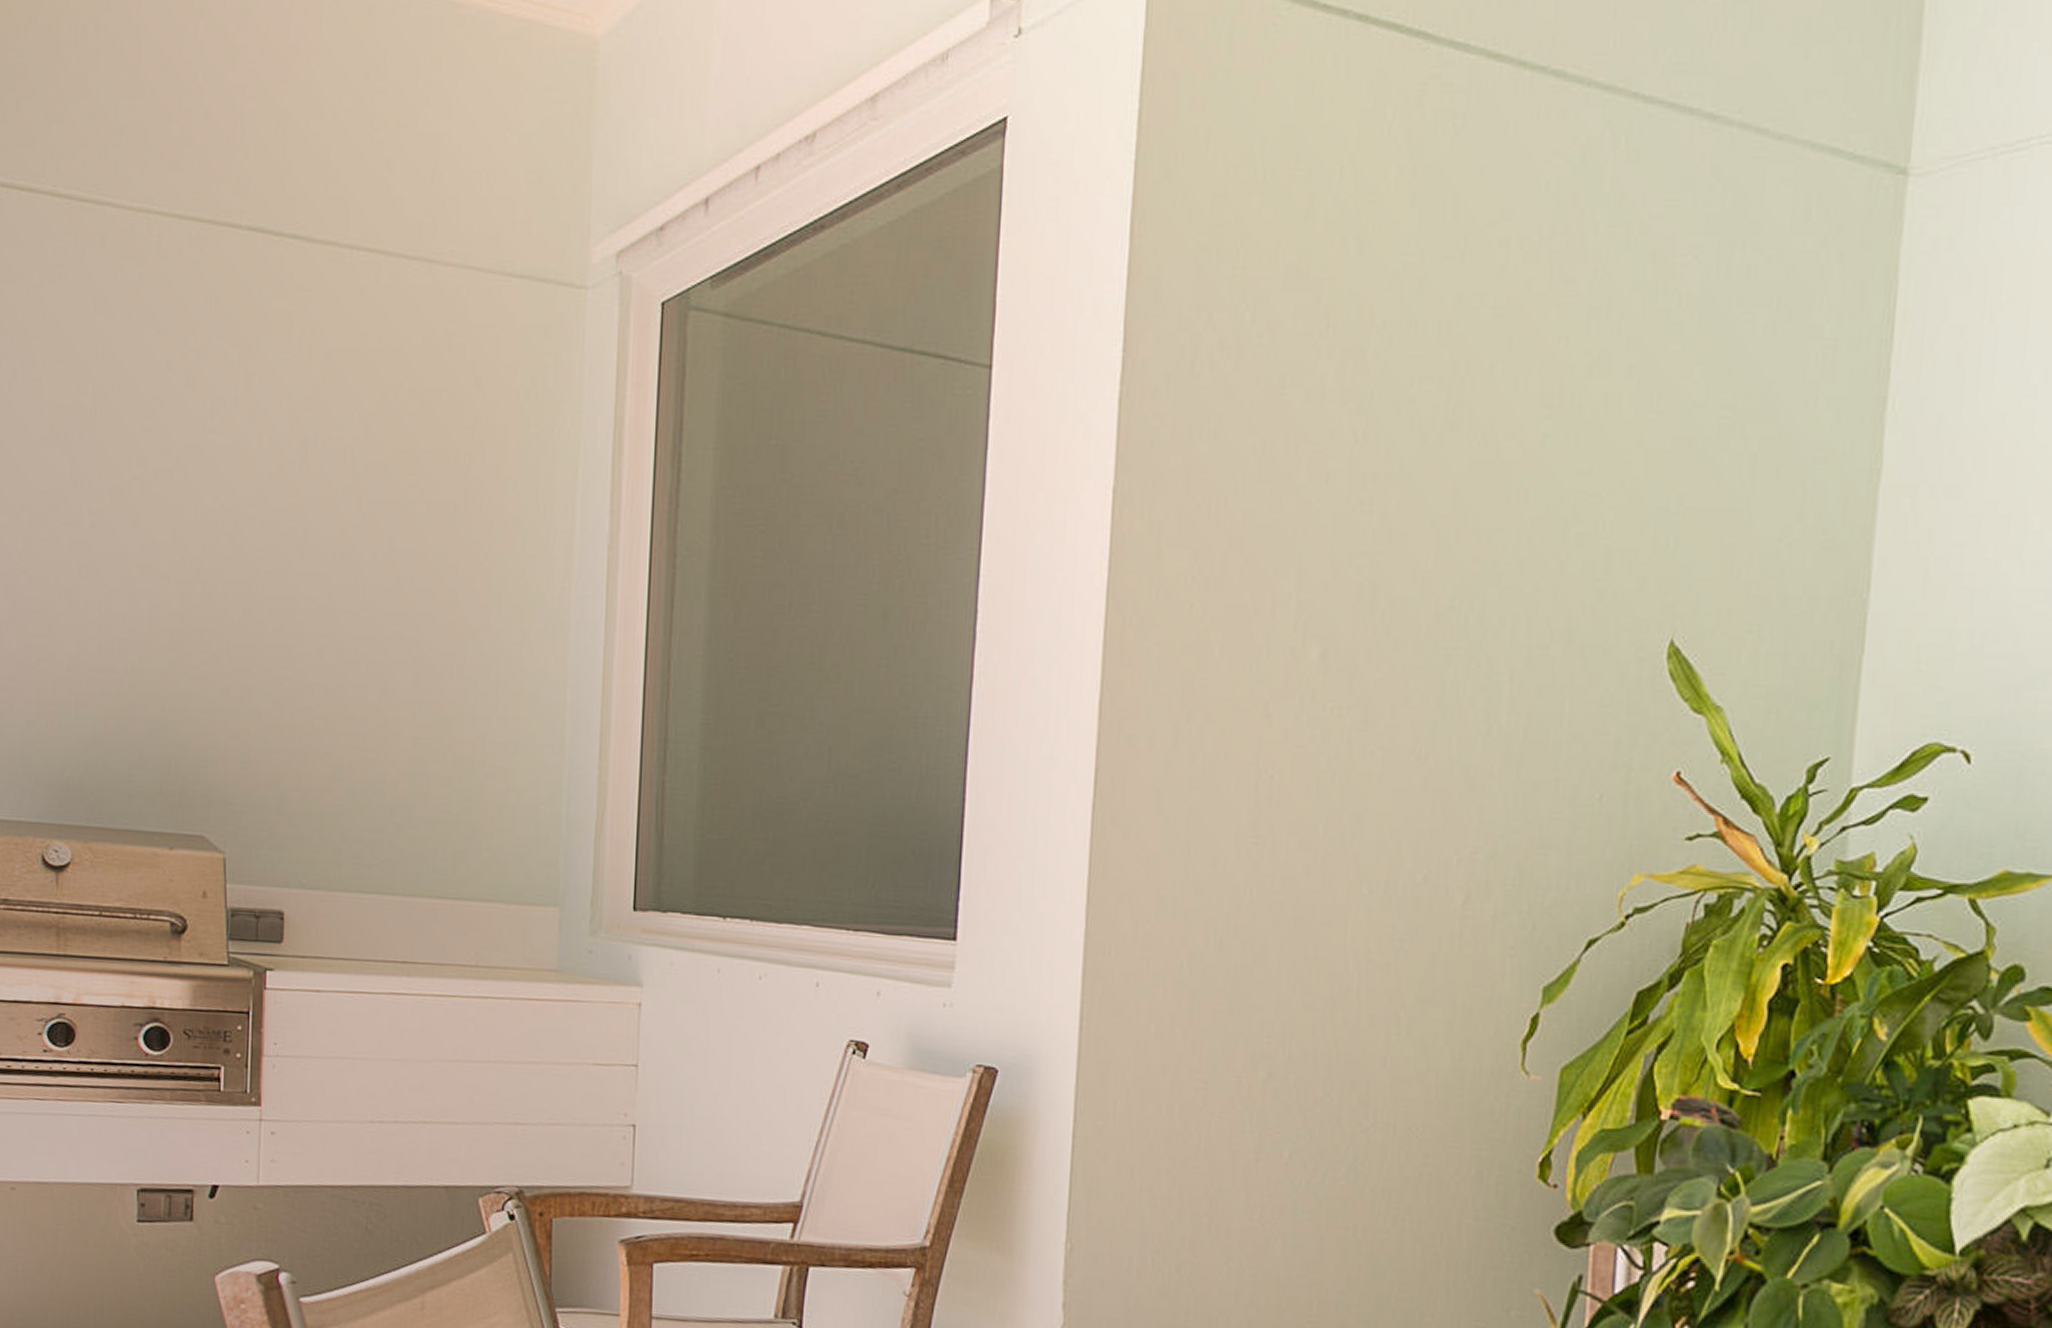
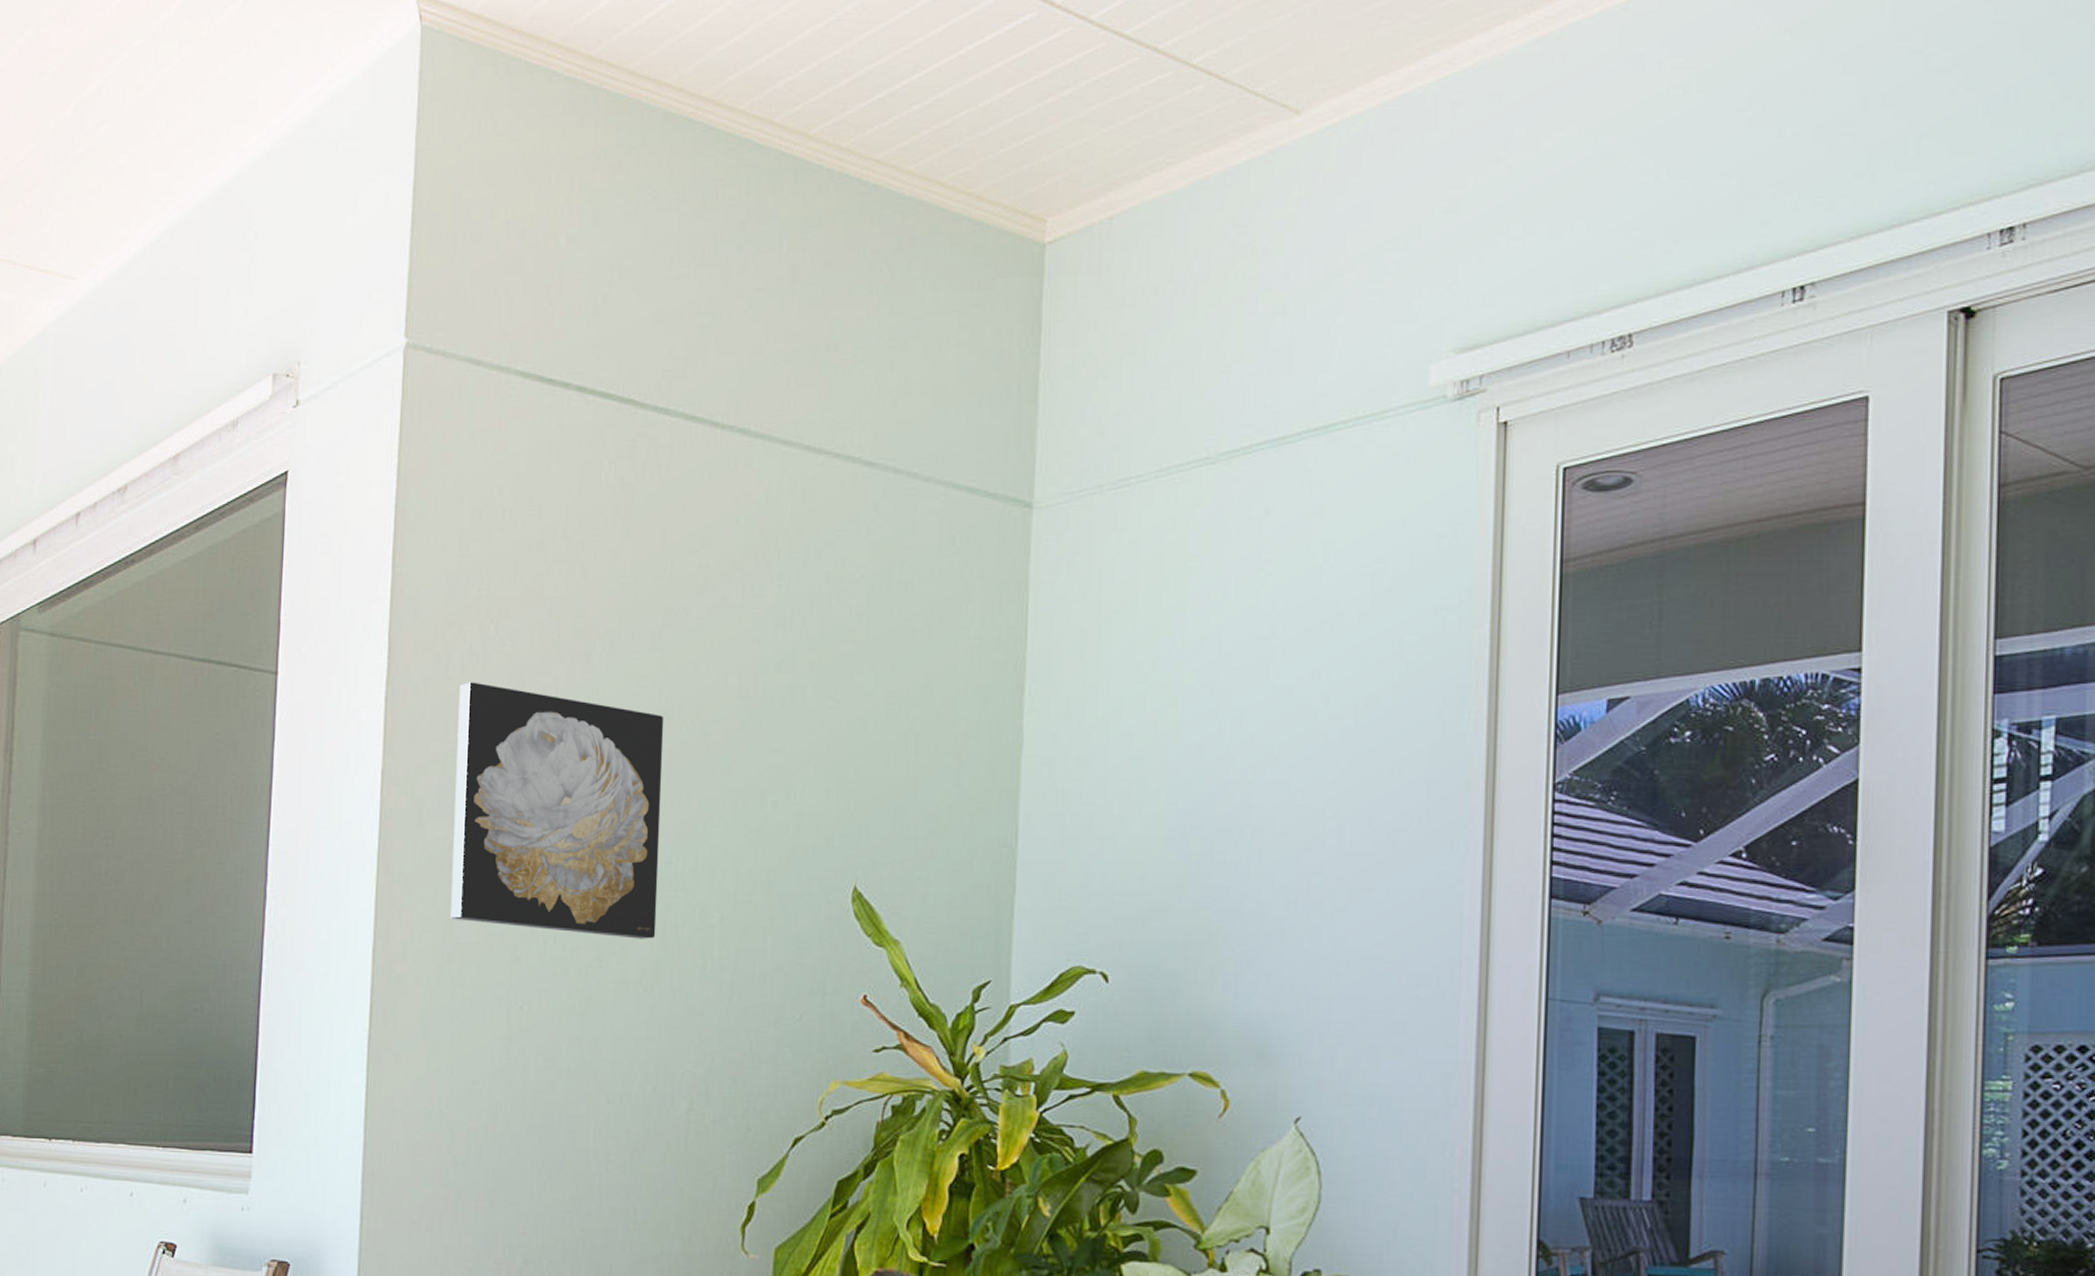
wall art: none [1191,381,1451,699] -> present [450,682,664,939]

